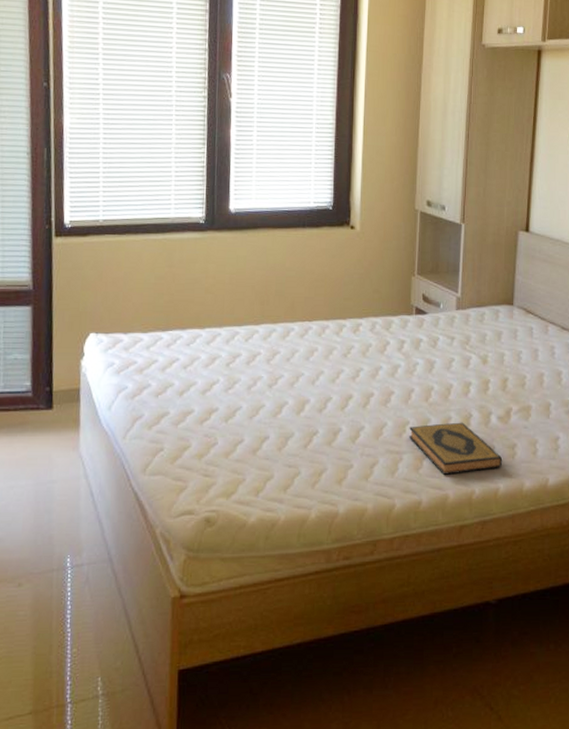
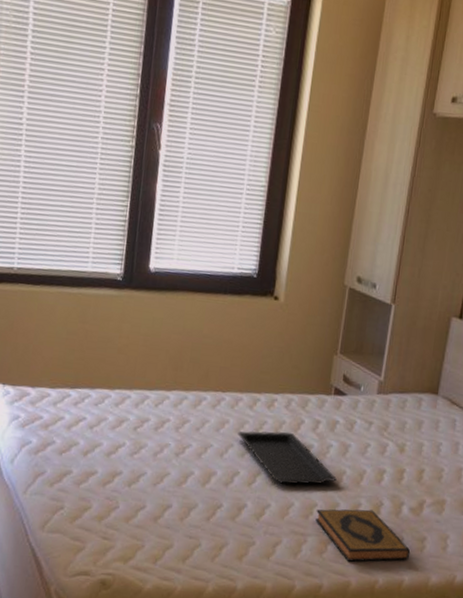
serving tray: none [327,354,425,405] -> present [237,430,337,485]

